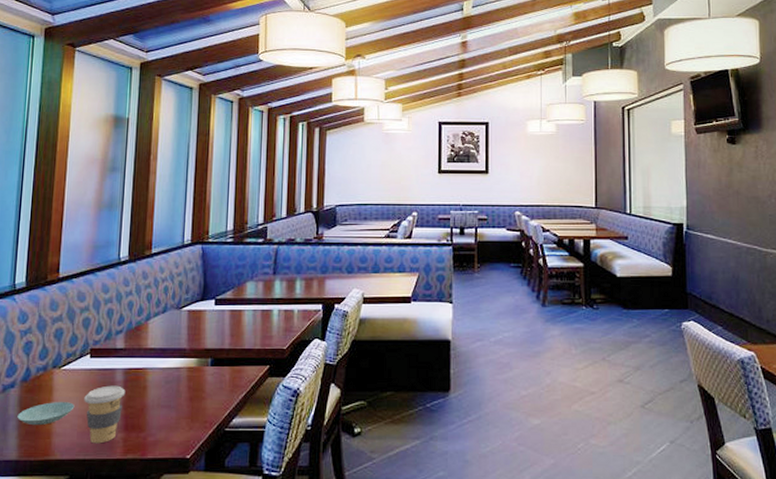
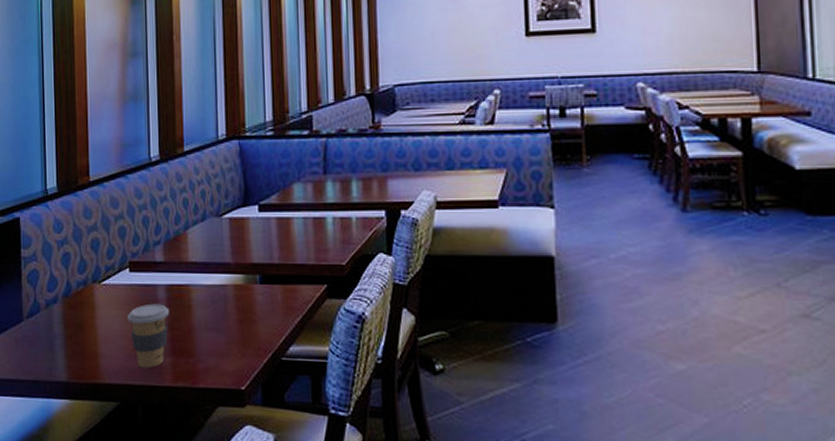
saucer: present [17,402,75,426] -> none [63,320,119,346]

